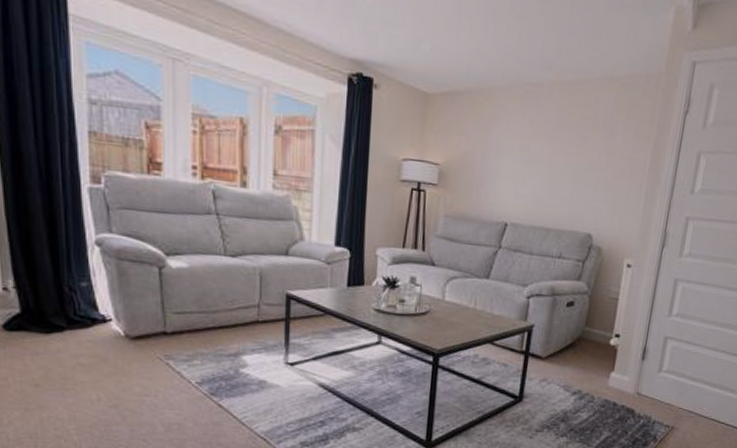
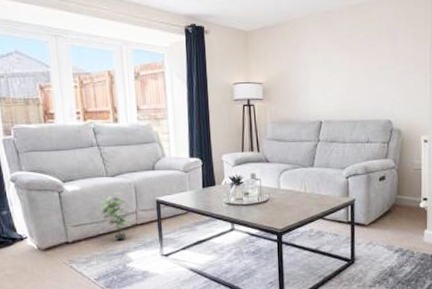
potted plant: none [211,276,252,338] -> present [99,191,131,240]

